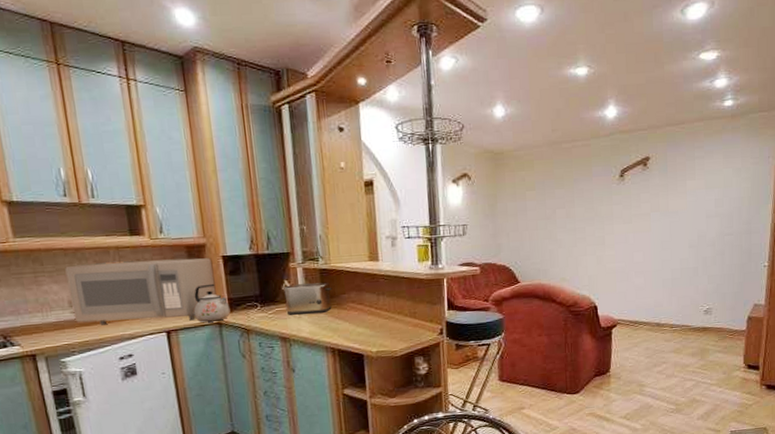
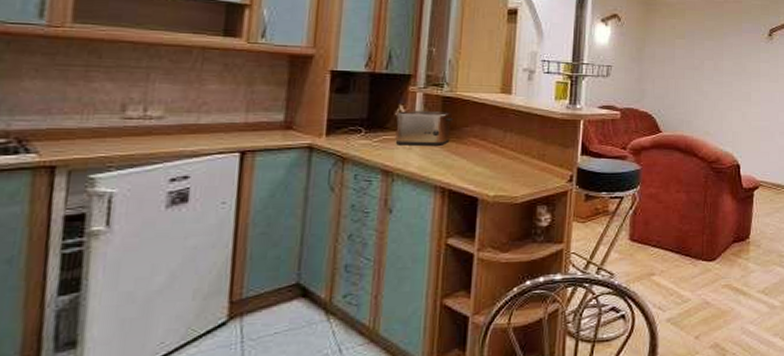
microwave: present [65,258,216,325] -> none [123,62,316,141]
kettle: present [193,283,231,322] -> none [280,100,328,145]

